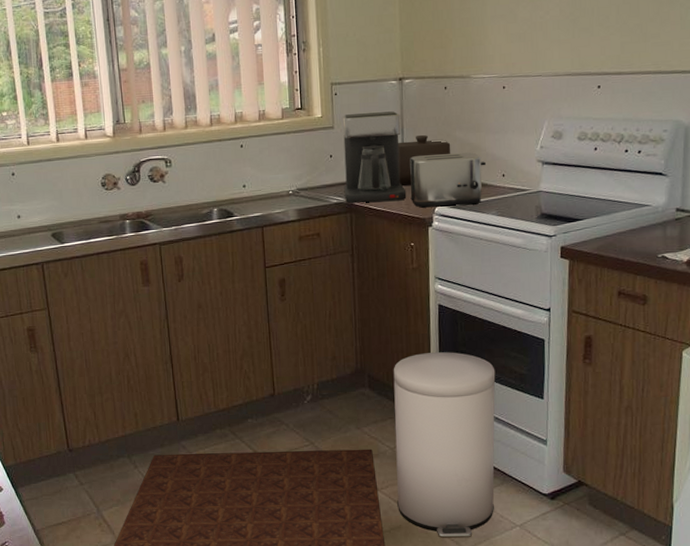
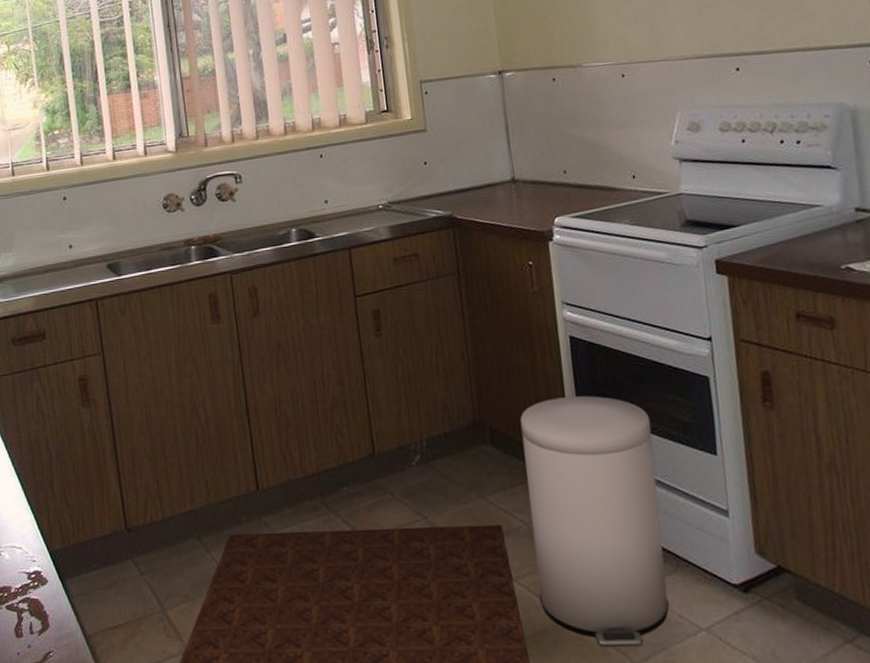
coffee maker: present [342,111,407,204] -> none [435,108,519,218]
canister: present [397,134,451,186] -> none [503,133,568,194]
toaster: present [410,152,487,208] -> none [518,151,612,219]

